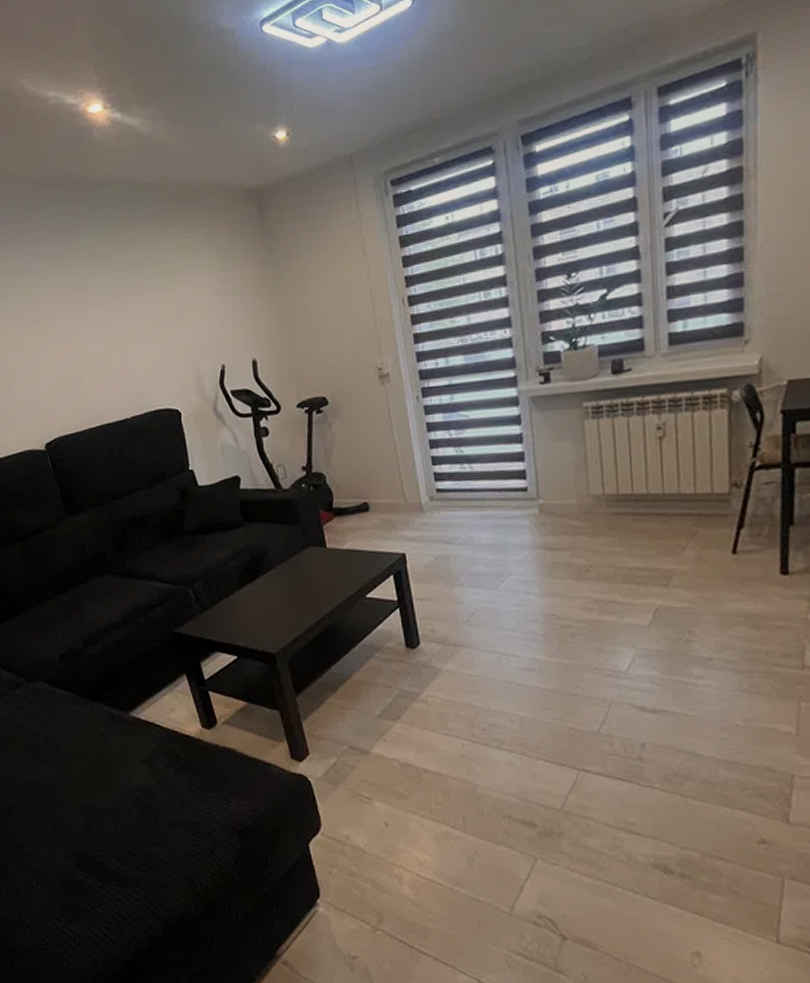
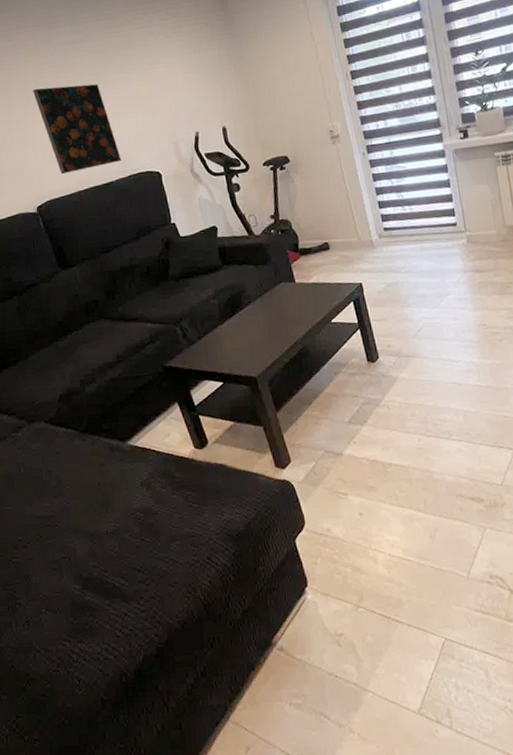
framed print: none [47,306,138,409] -> present [33,84,121,175]

